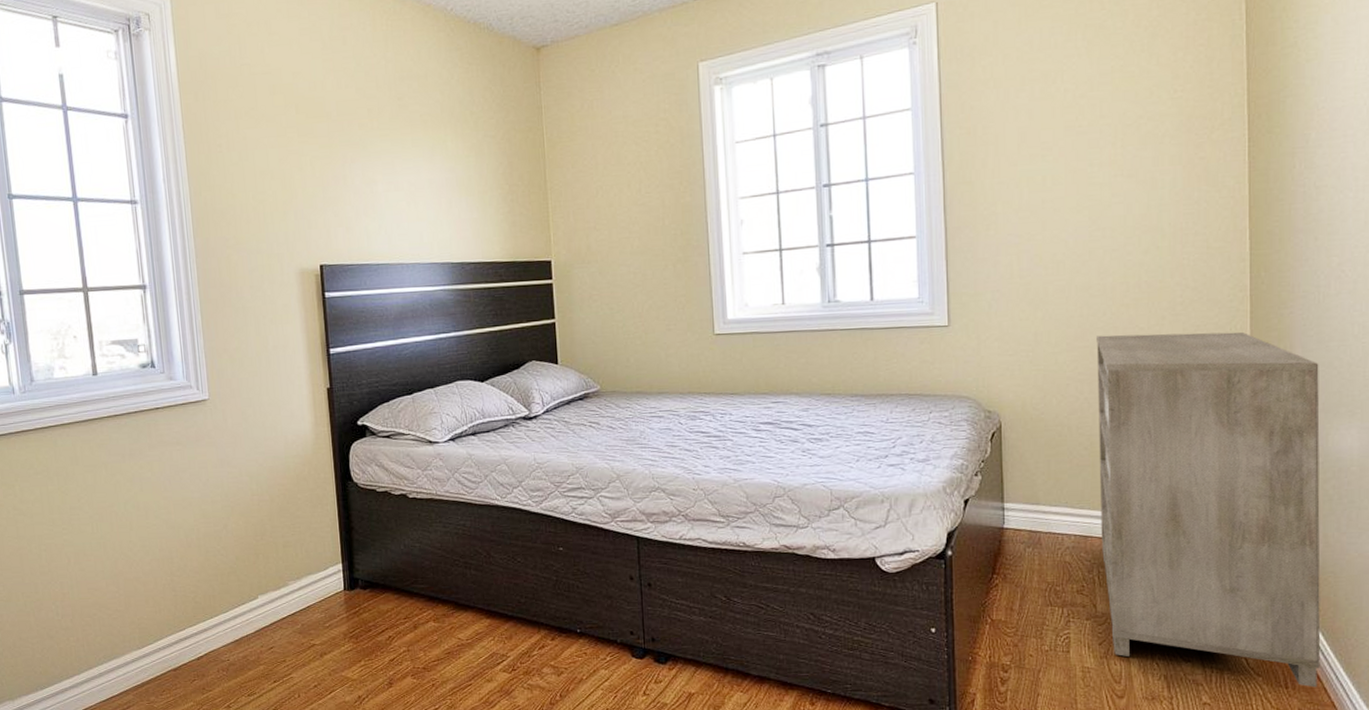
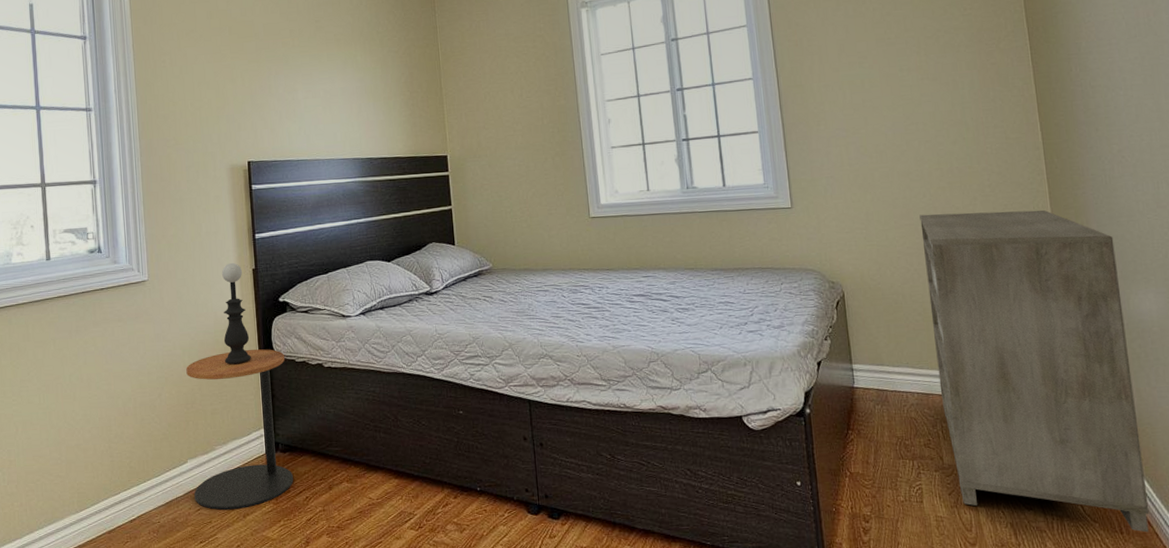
side table: none [254,477,375,648] -> present [186,349,294,510]
table lamp: none [292,380,327,494] -> present [222,262,251,365]

